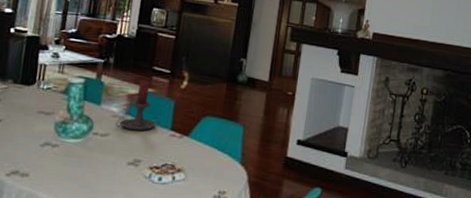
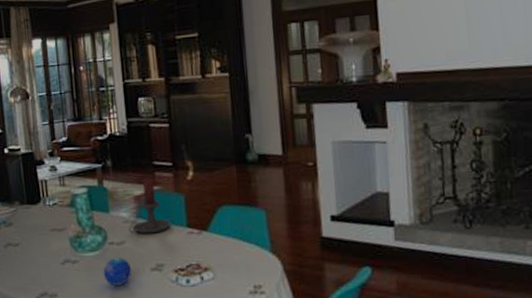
decorative orb: none [80,147,110,175] -> present [103,257,132,287]

